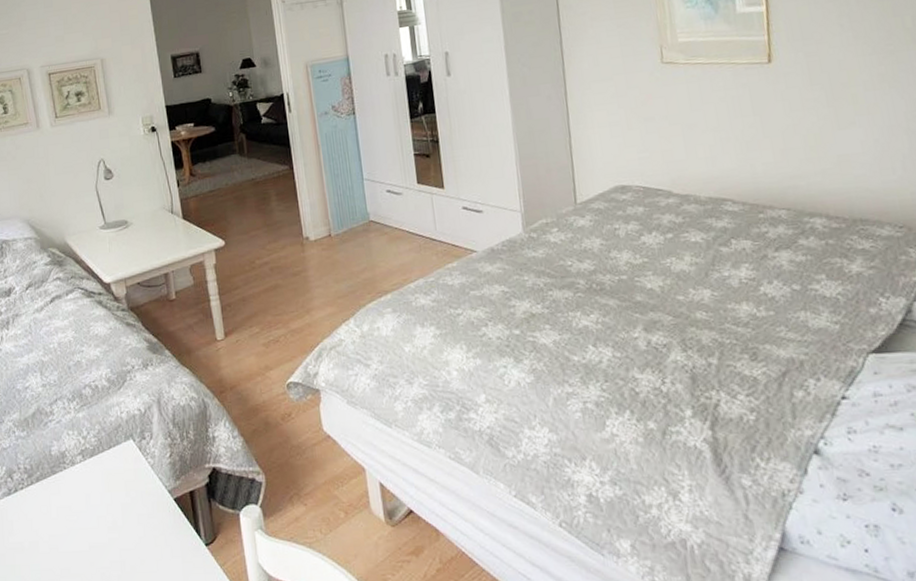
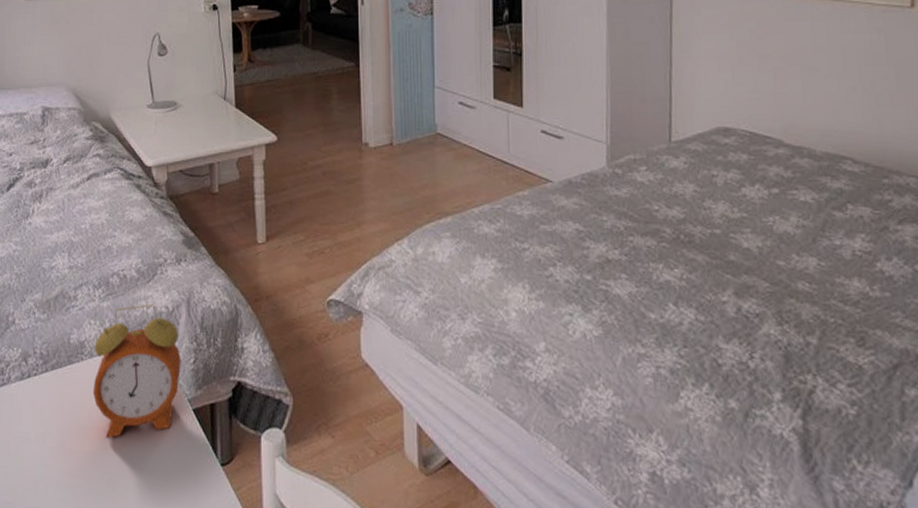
alarm clock: none [75,409,159,537] -> present [92,304,181,439]

